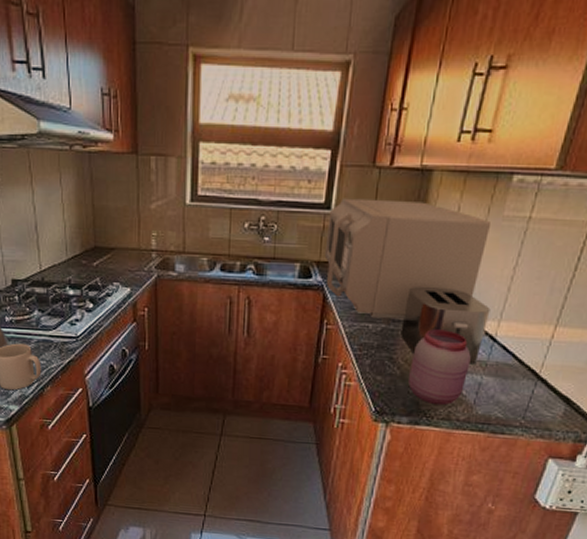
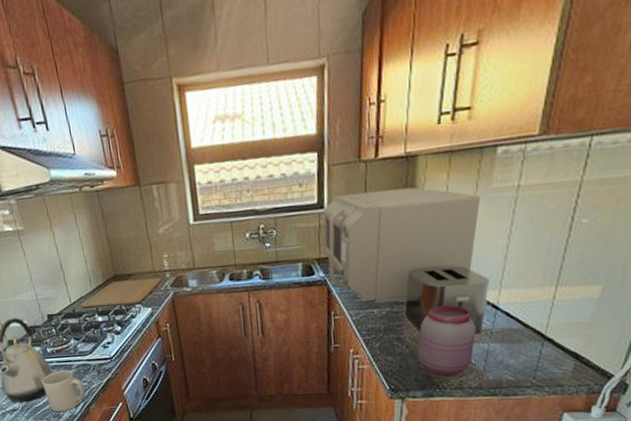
chopping board: none [52,253,147,281] -> present [81,277,163,309]

